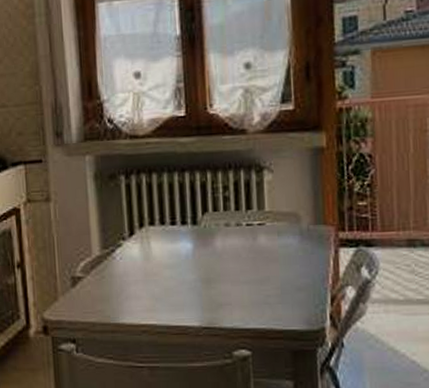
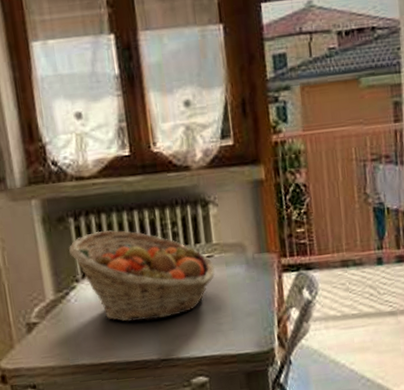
fruit basket: none [117,190,265,286] -> present [68,230,215,323]

